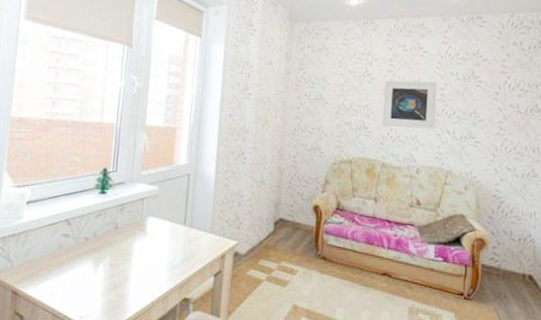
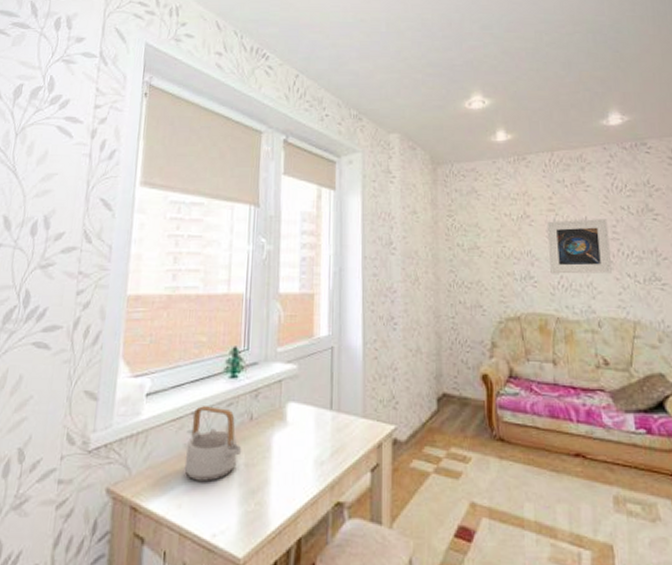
teapot: none [58,215,108,276] -> present [184,406,242,481]

